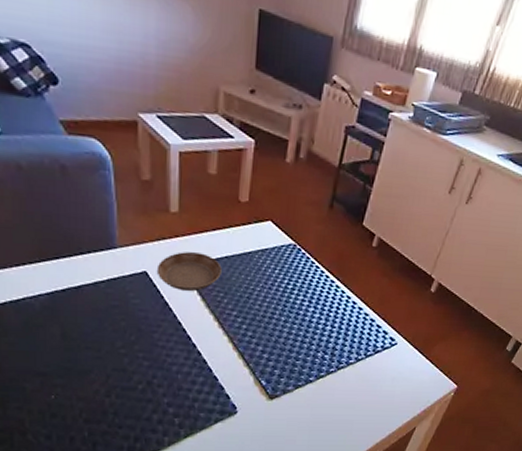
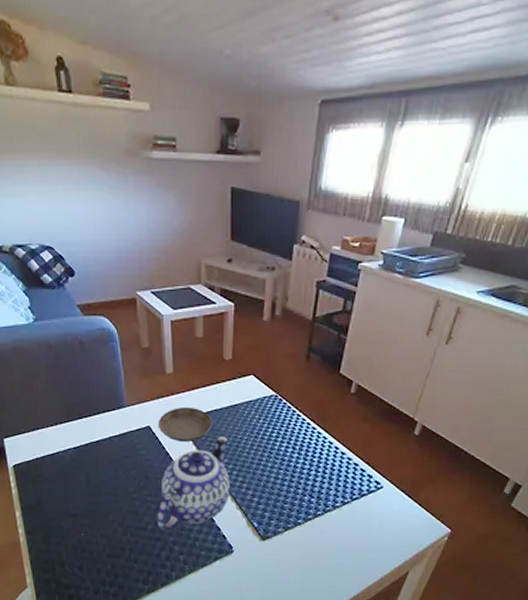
teapot: none [149,287,238,391] -> present [157,437,230,531]

